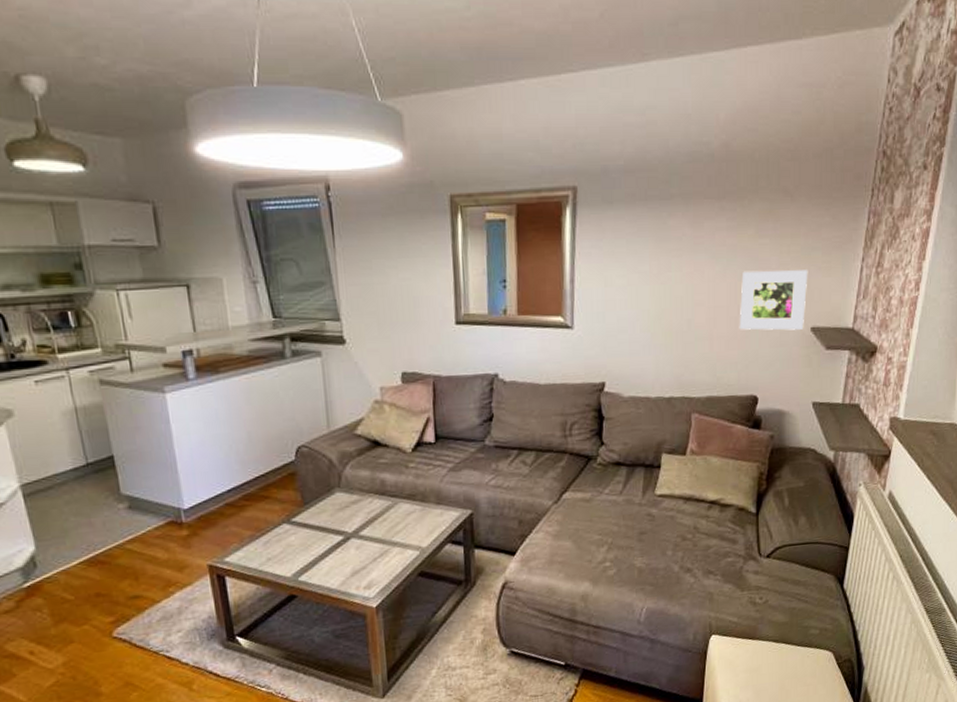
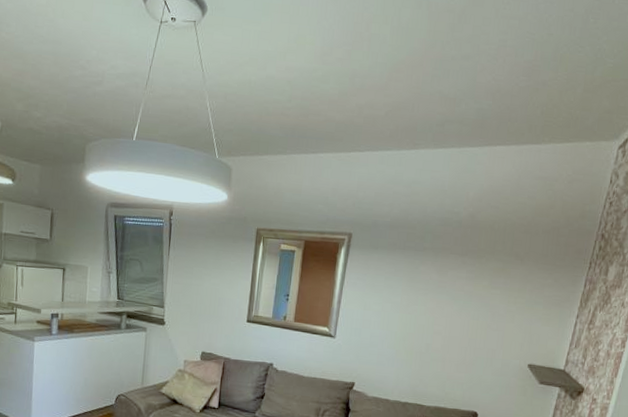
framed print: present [739,270,808,331] -> none [468,312,530,365]

